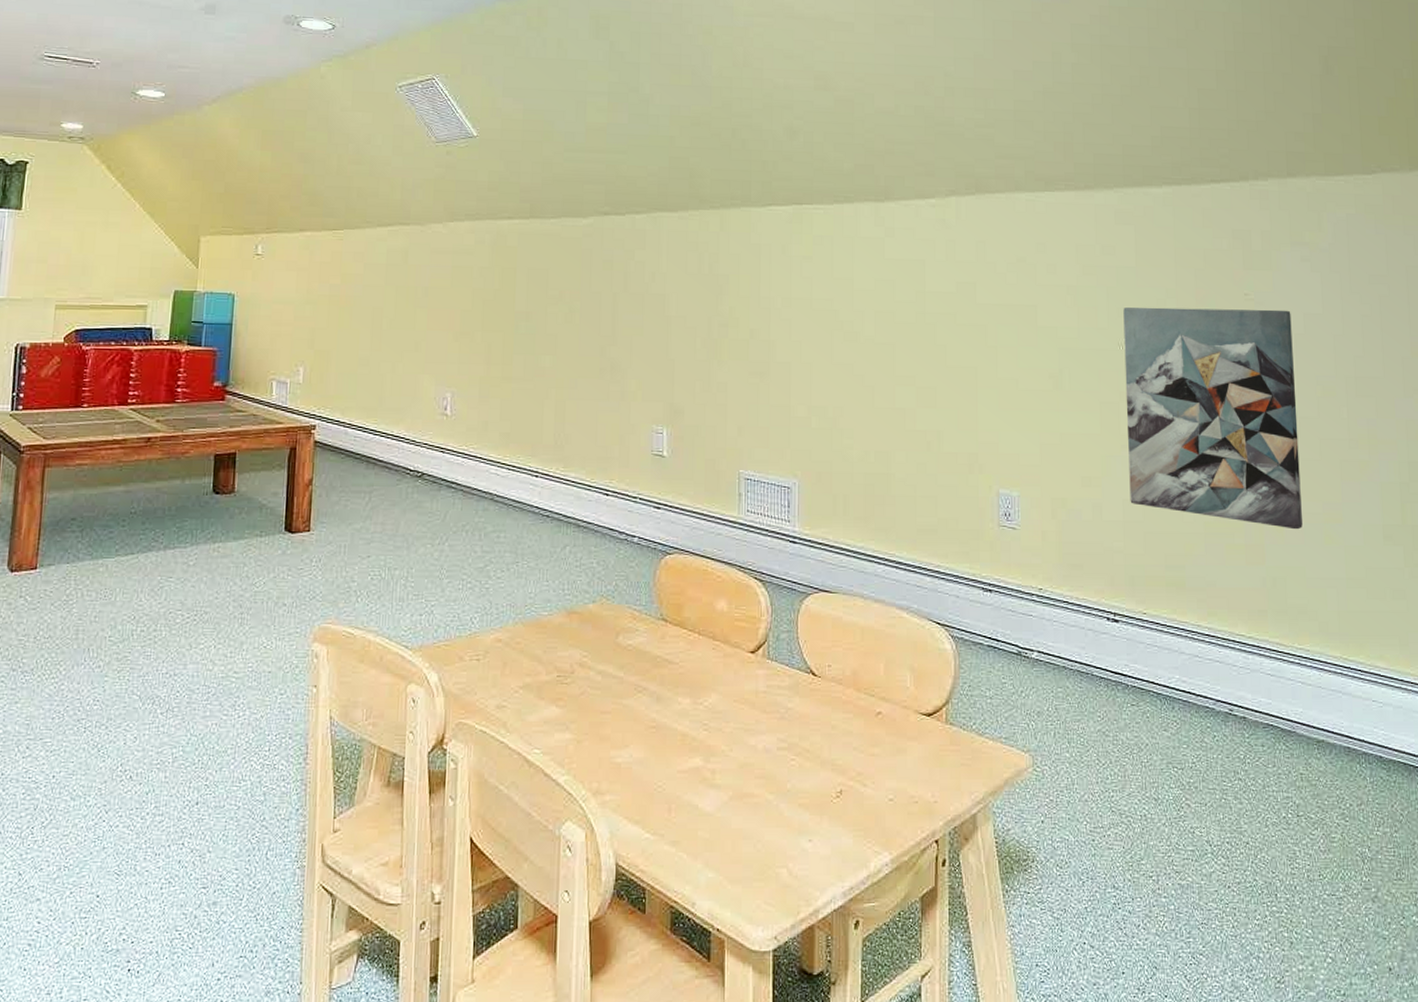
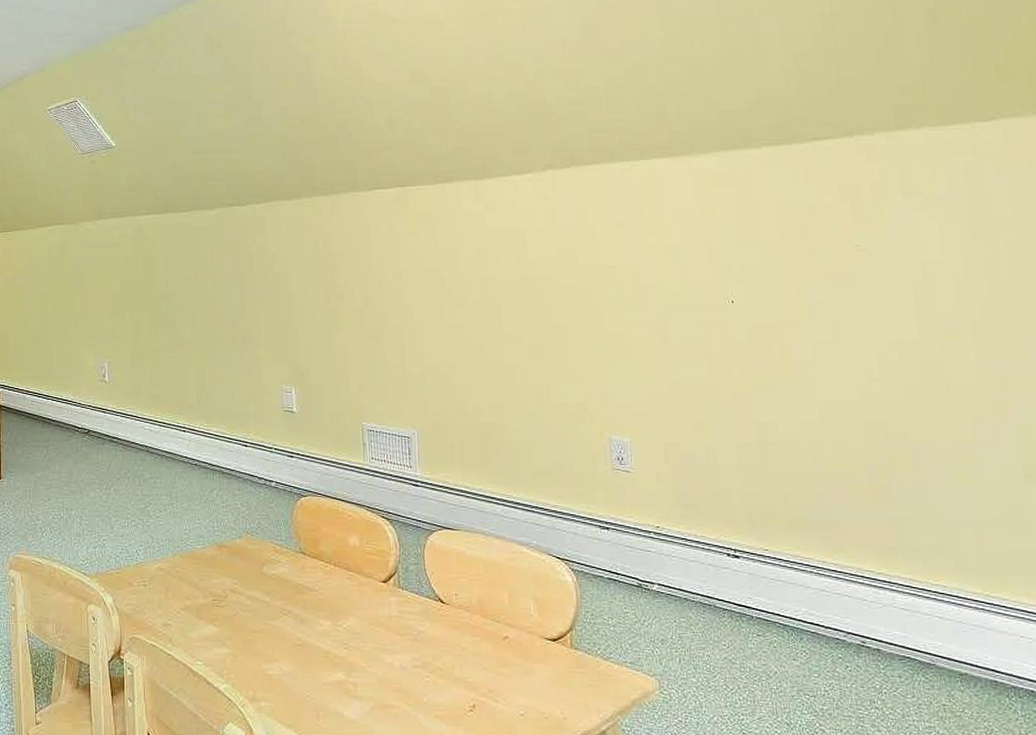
wall art: present [1123,307,1302,530] -> none [727,258,932,470]

